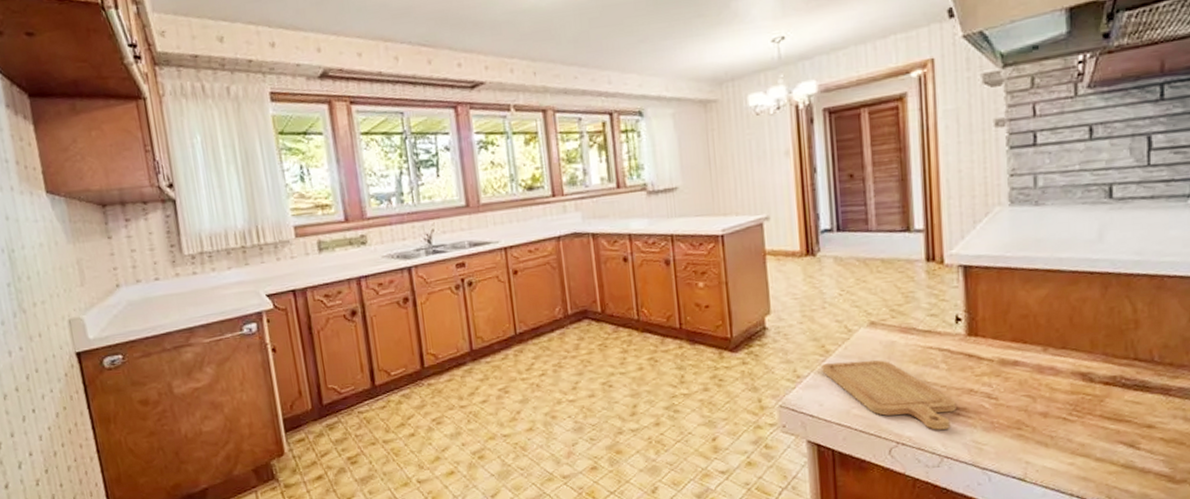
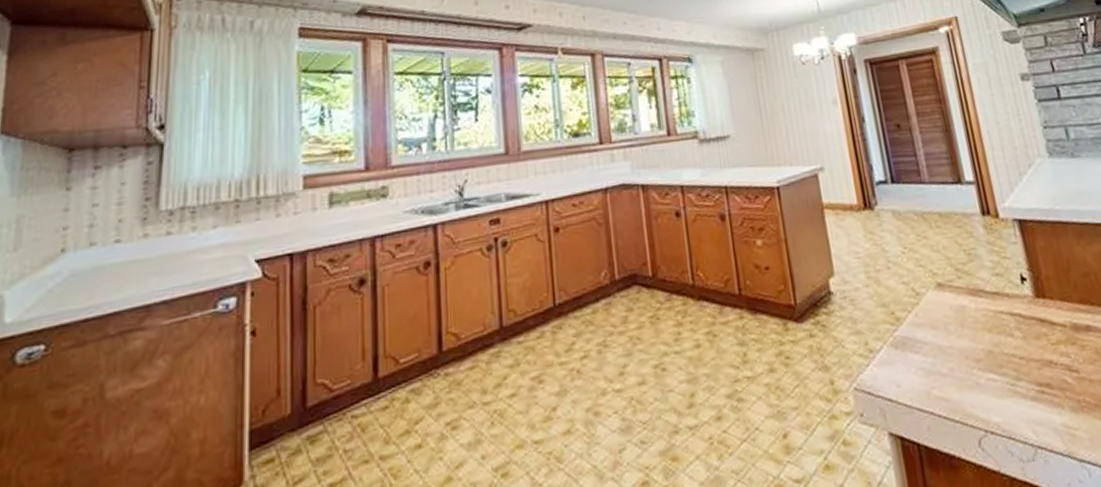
chopping board: present [822,360,956,430] -> none [894,328,1040,413]

